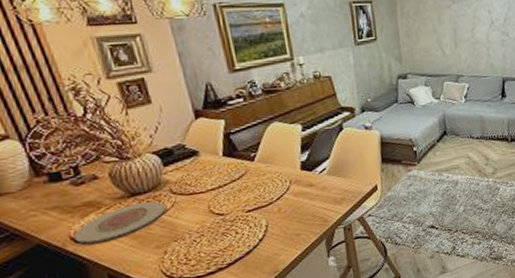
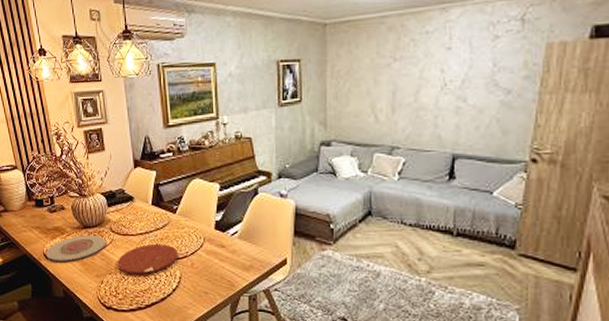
plate: none [185,194,263,236] -> present [118,243,179,275]

